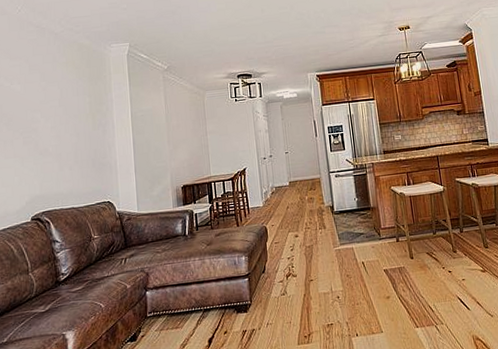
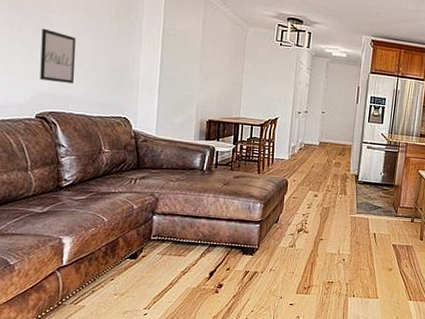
wall art: none [30,138,62,184] -> present [40,28,77,84]

